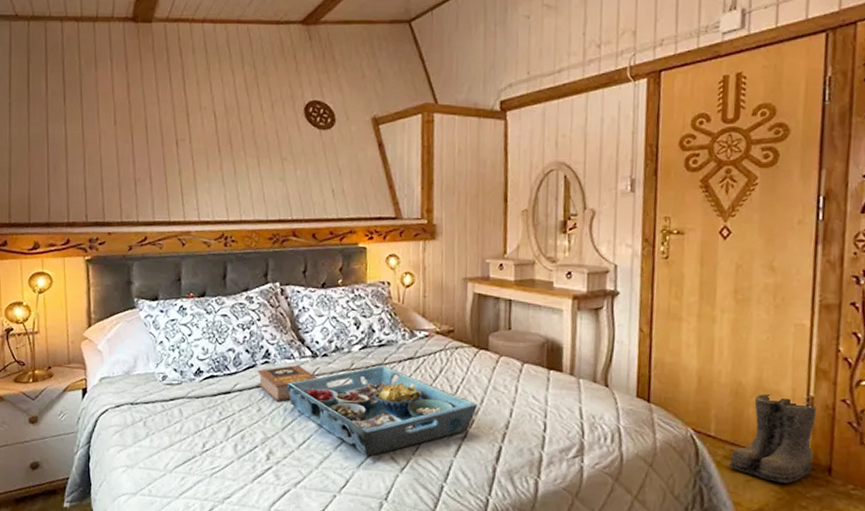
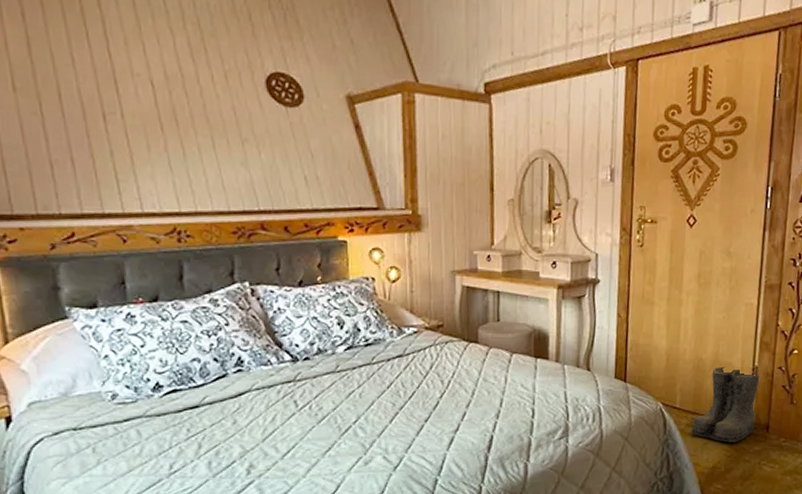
book: present [257,365,318,402] -> none [229,372,300,412]
serving tray: present [286,365,478,457] -> none [265,366,469,460]

